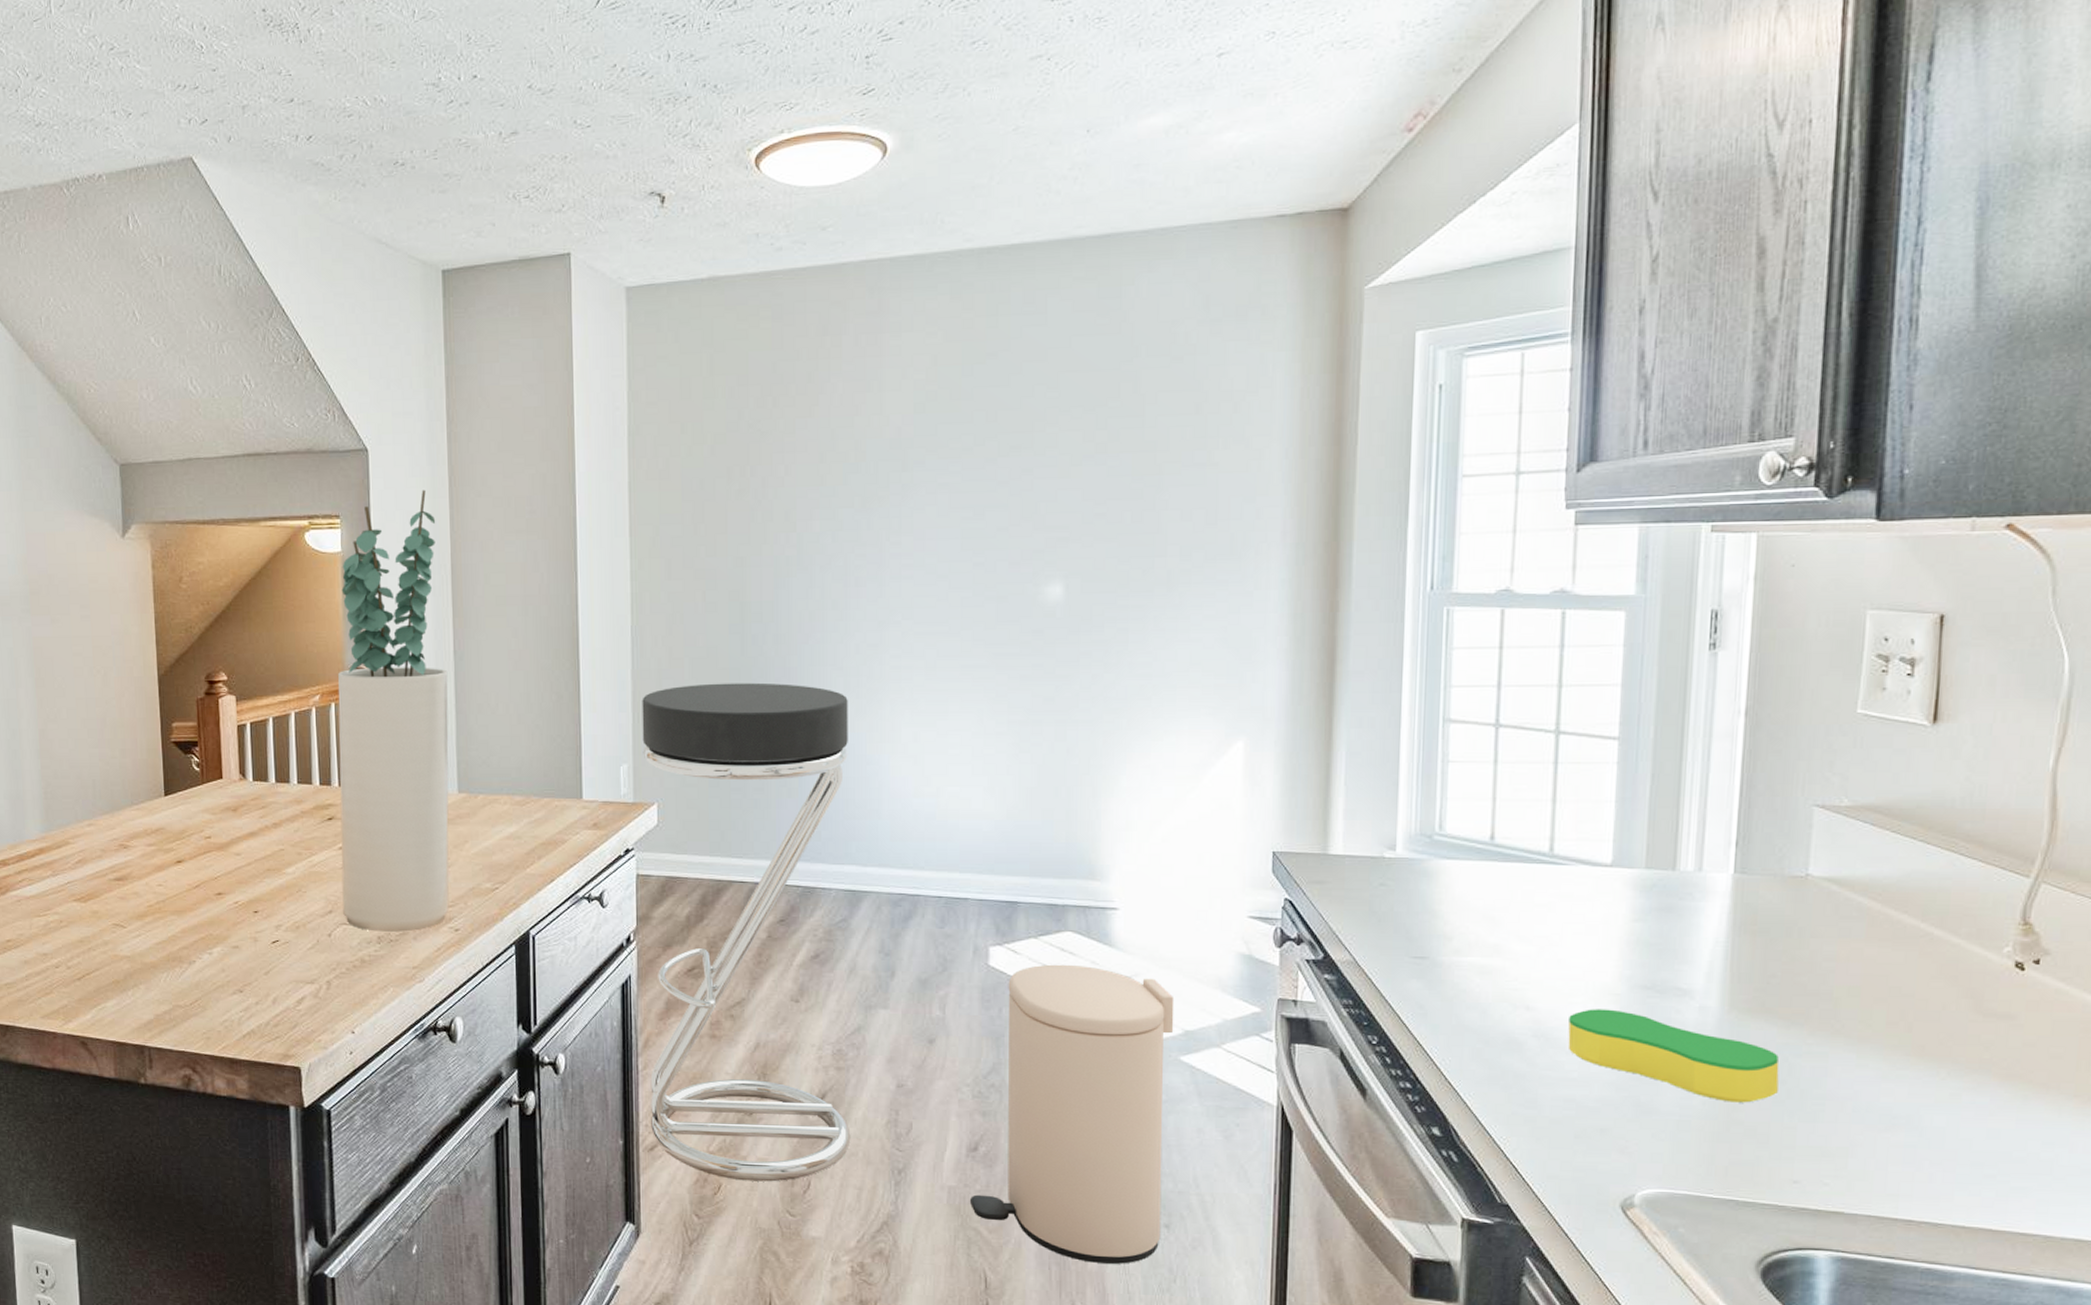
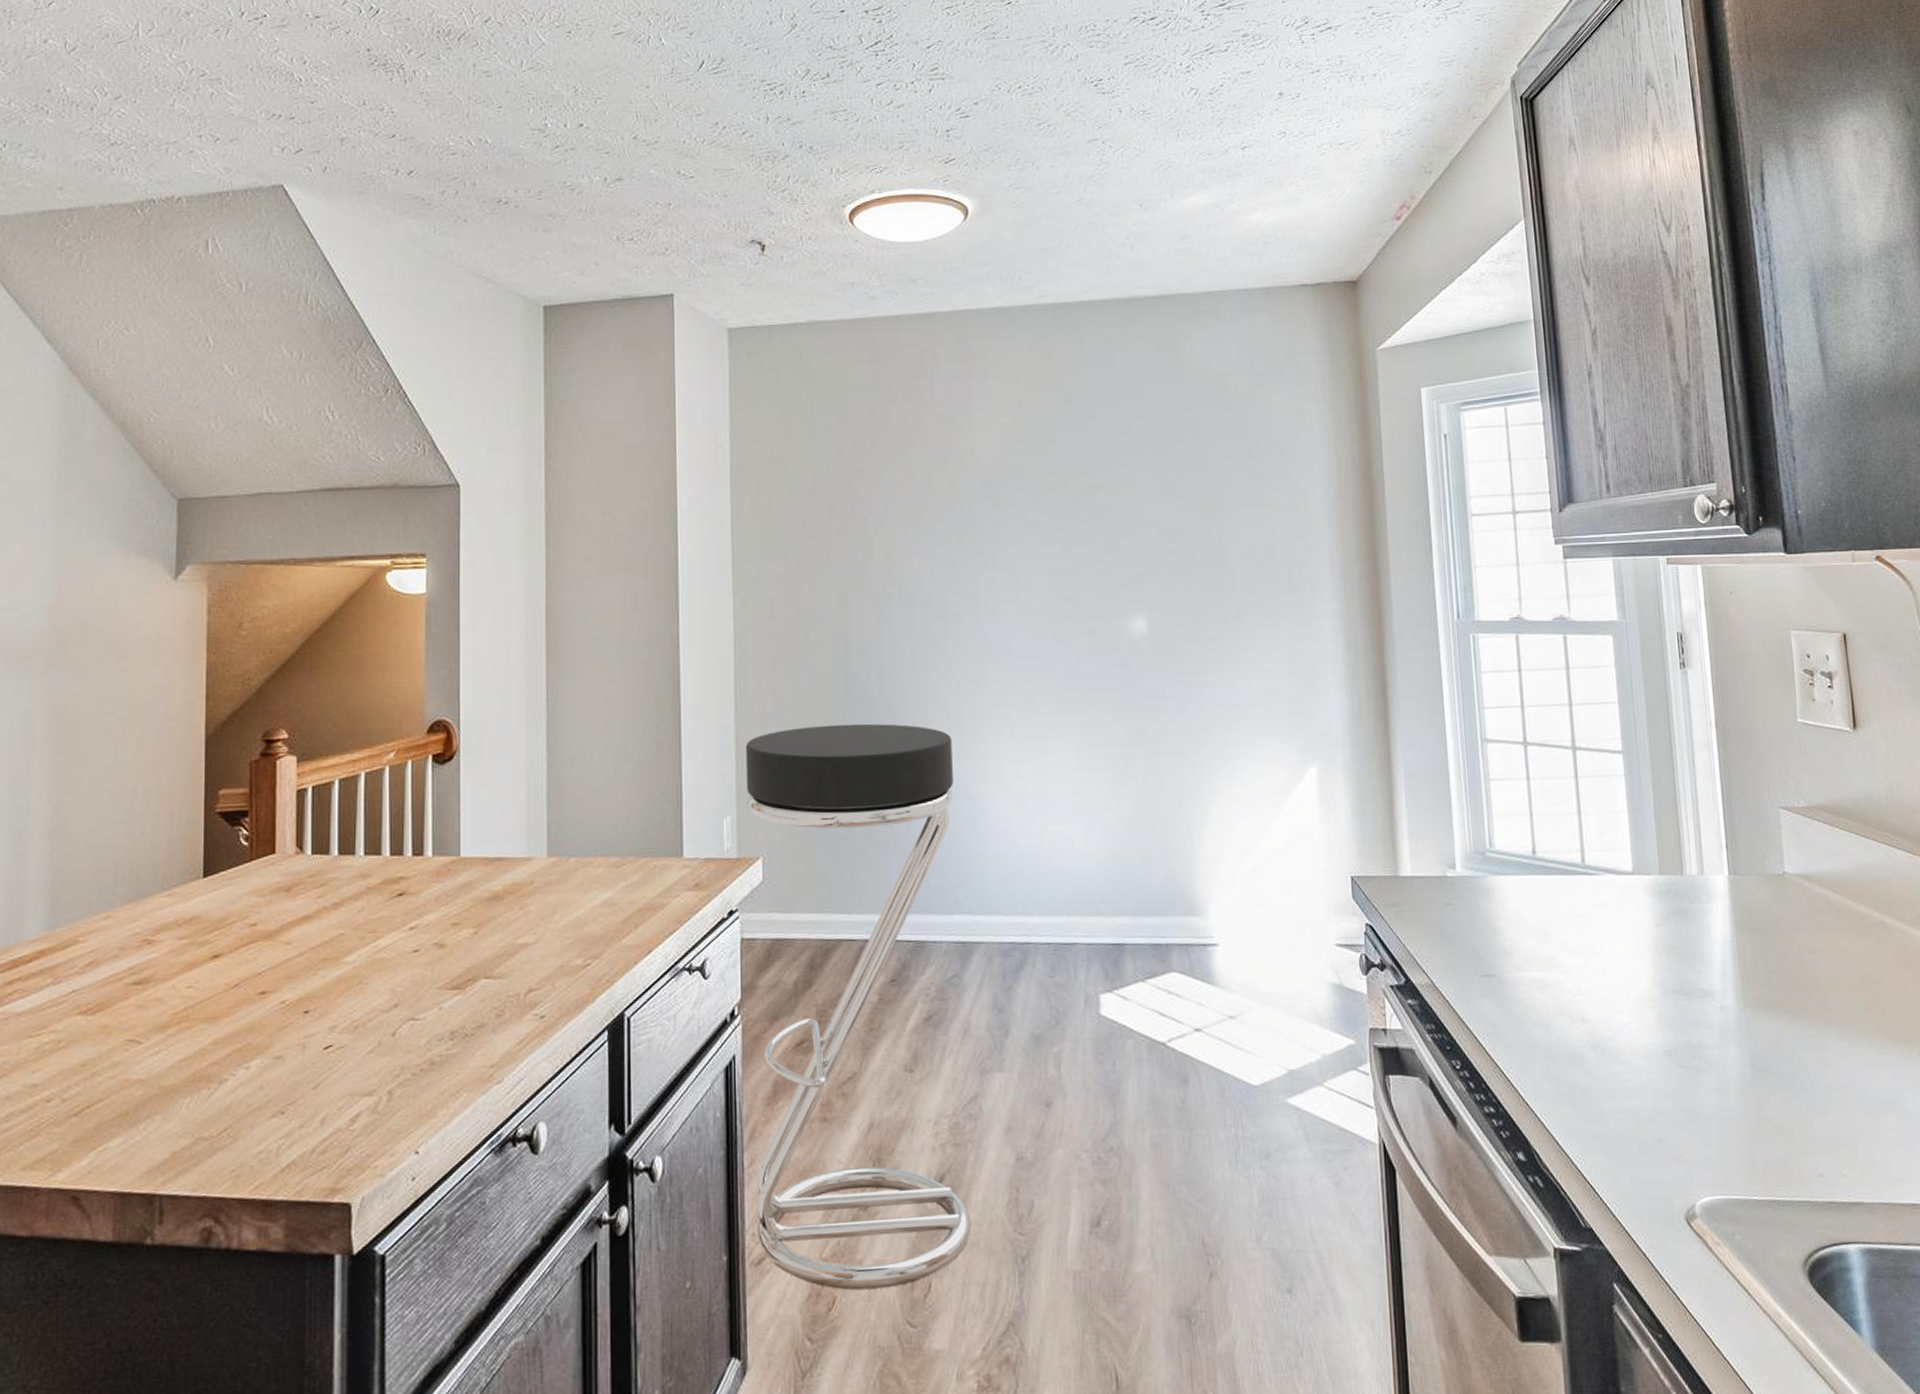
vase: present [337,489,449,932] -> none [411,527,540,1026]
pedal bin: present [969,964,1175,1264] -> none [1095,1007,1284,1343]
sponge: present [1568,1009,1779,1103] -> none [1618,1015,1794,1100]

